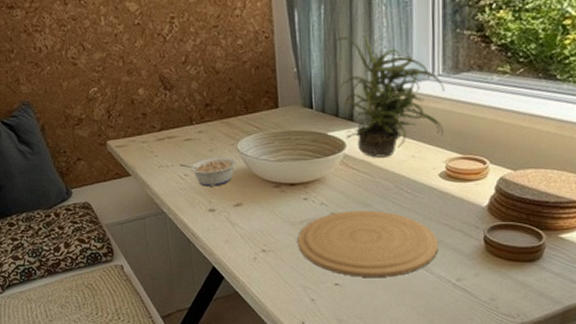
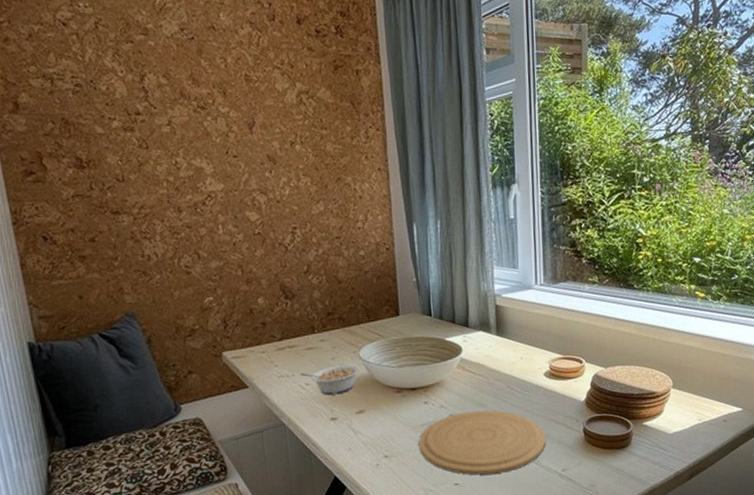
potted plant: present [334,35,445,158] -> none [450,249,547,360]

